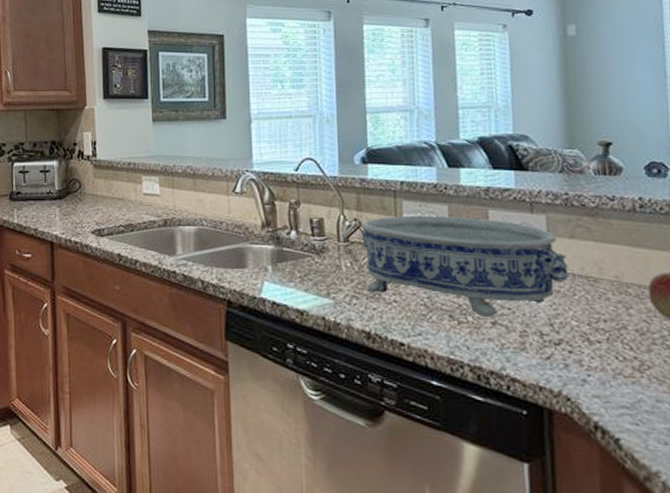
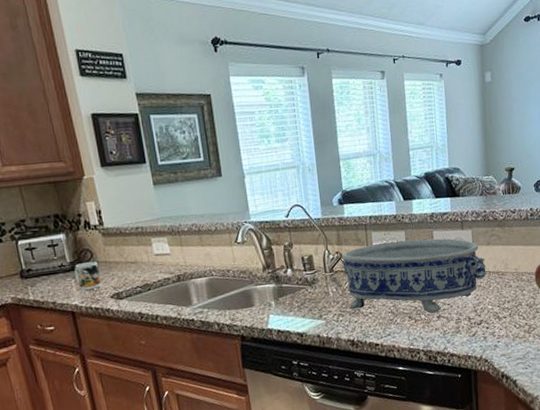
mug: none [61,193,85,221] -> present [74,261,102,290]

